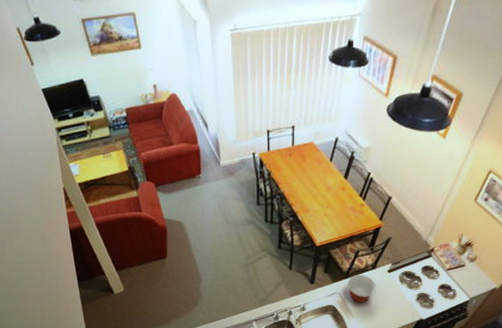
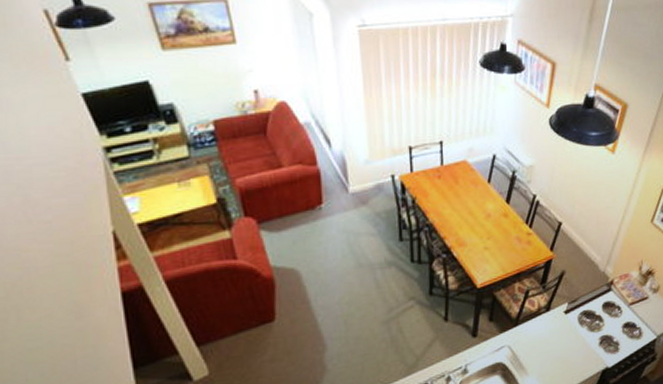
mixing bowl: present [347,274,377,302] -> none [518,319,553,355]

